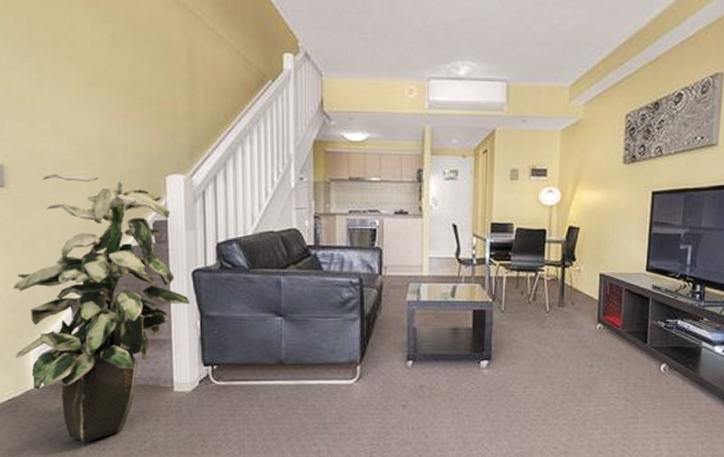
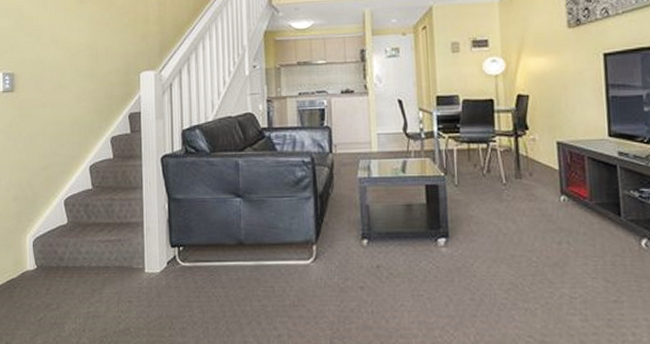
indoor plant: present [12,172,190,443] -> none [15,75,160,324]

